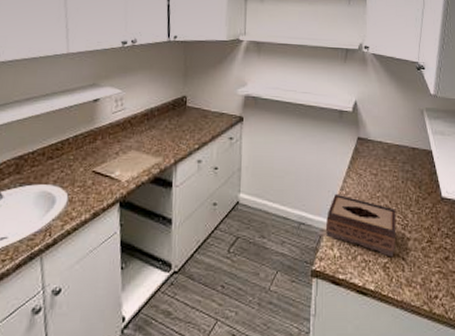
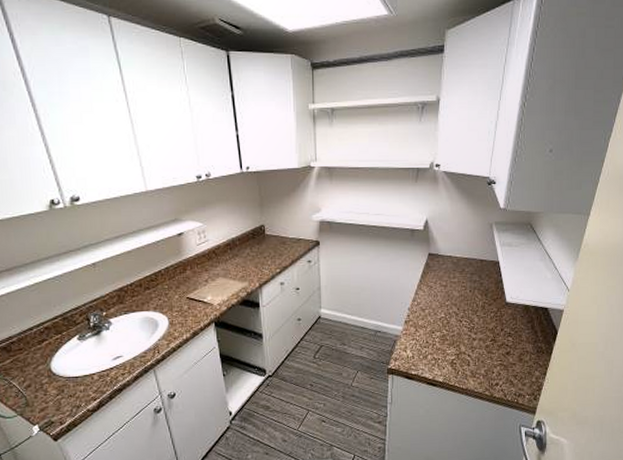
tissue box: present [326,193,397,257] -> none [400,304,463,355]

